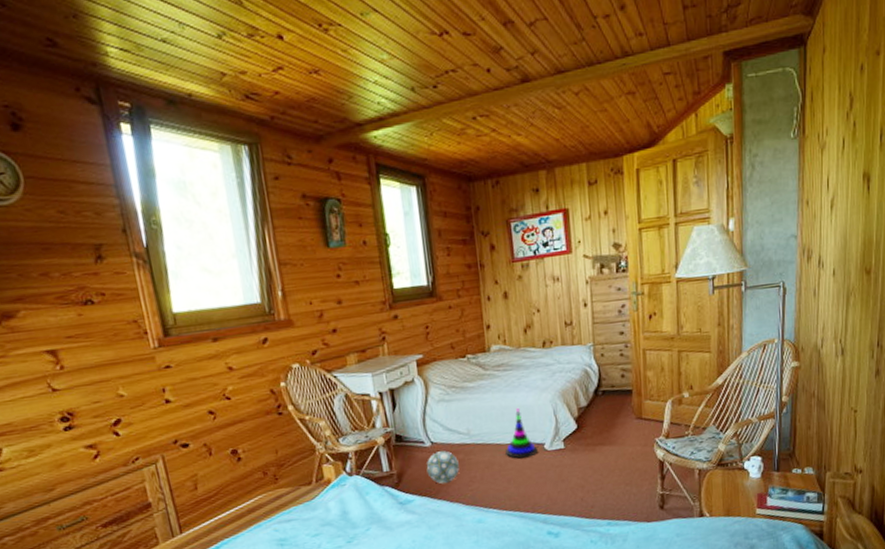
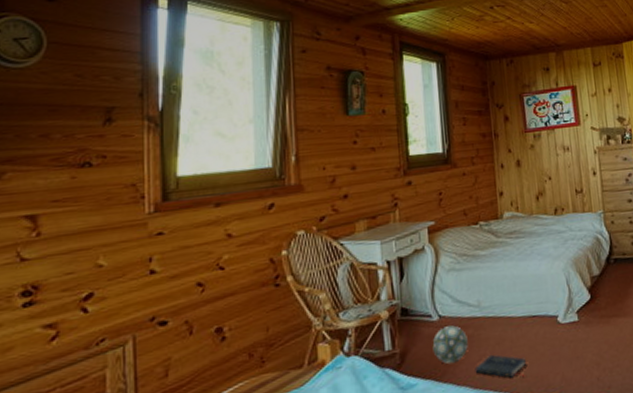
book: none [466,476,515,497] -> present [475,354,527,378]
stacking toy: present [505,407,538,459] -> none [517,276,551,333]

